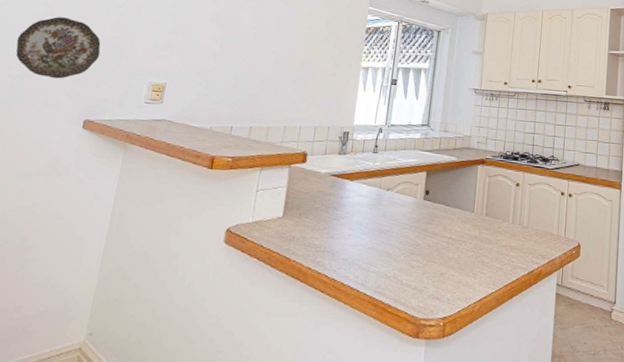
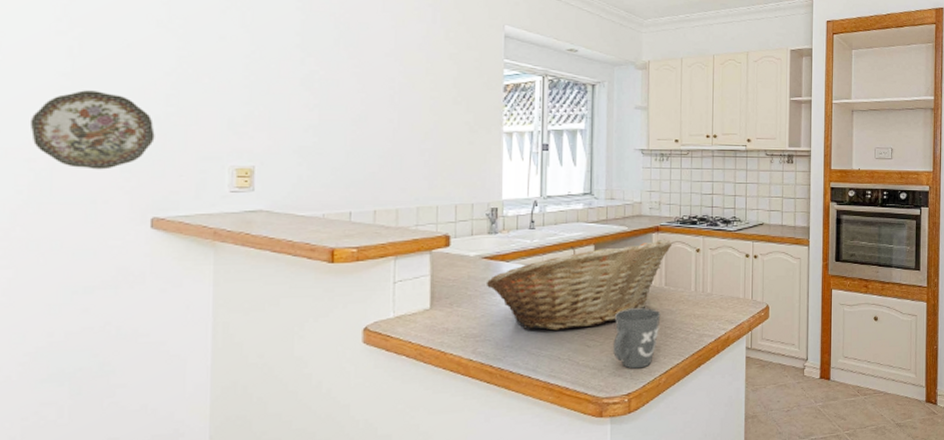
fruit basket: none [331,170,495,249] -> present [486,239,673,331]
mug: none [434,234,480,294] -> present [613,308,661,369]

